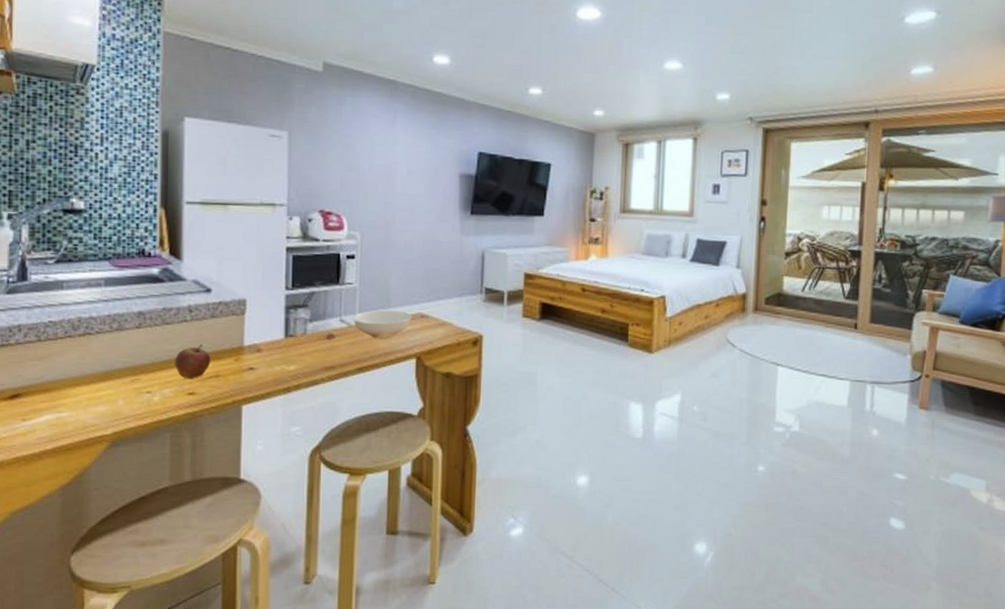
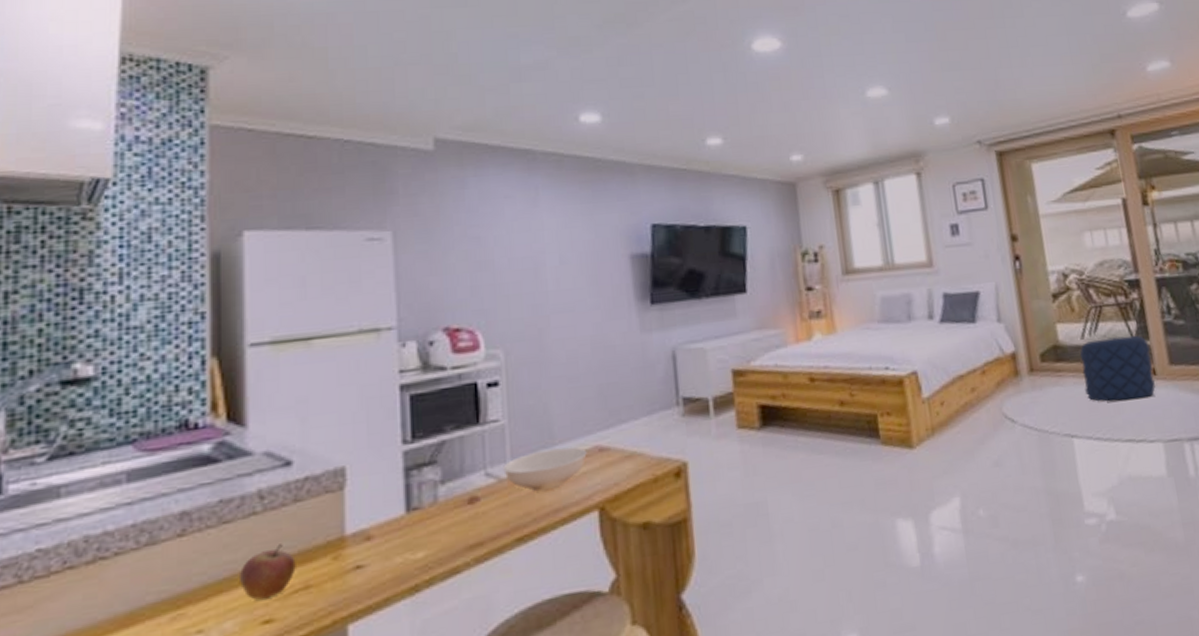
pouf: none [796,293,857,346] -> present [1080,335,1156,402]

